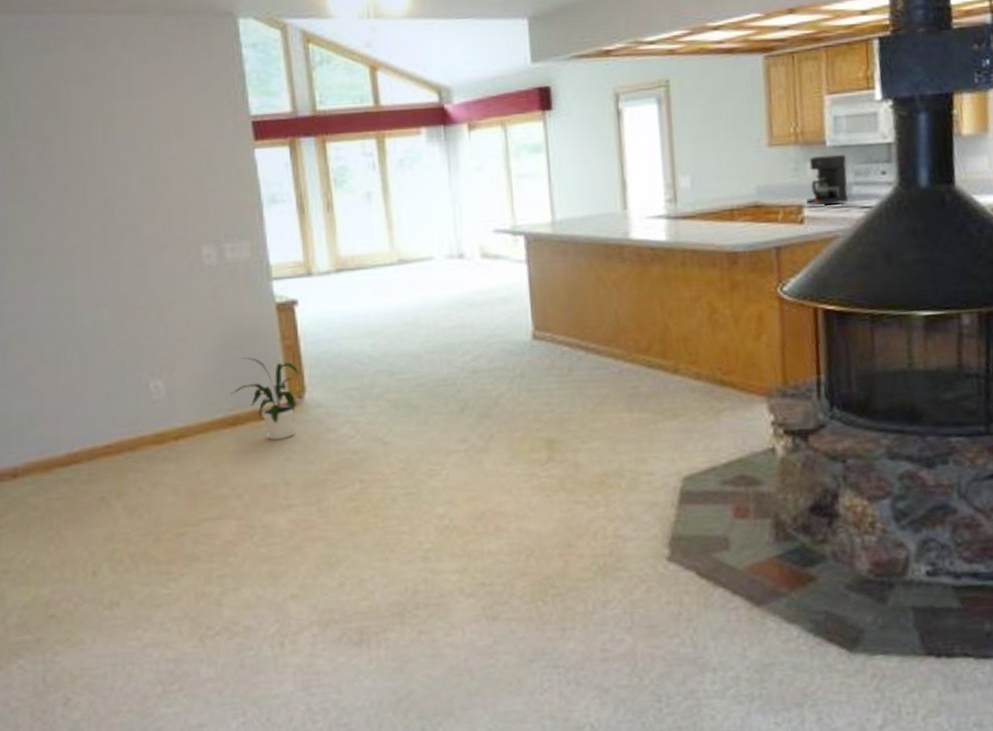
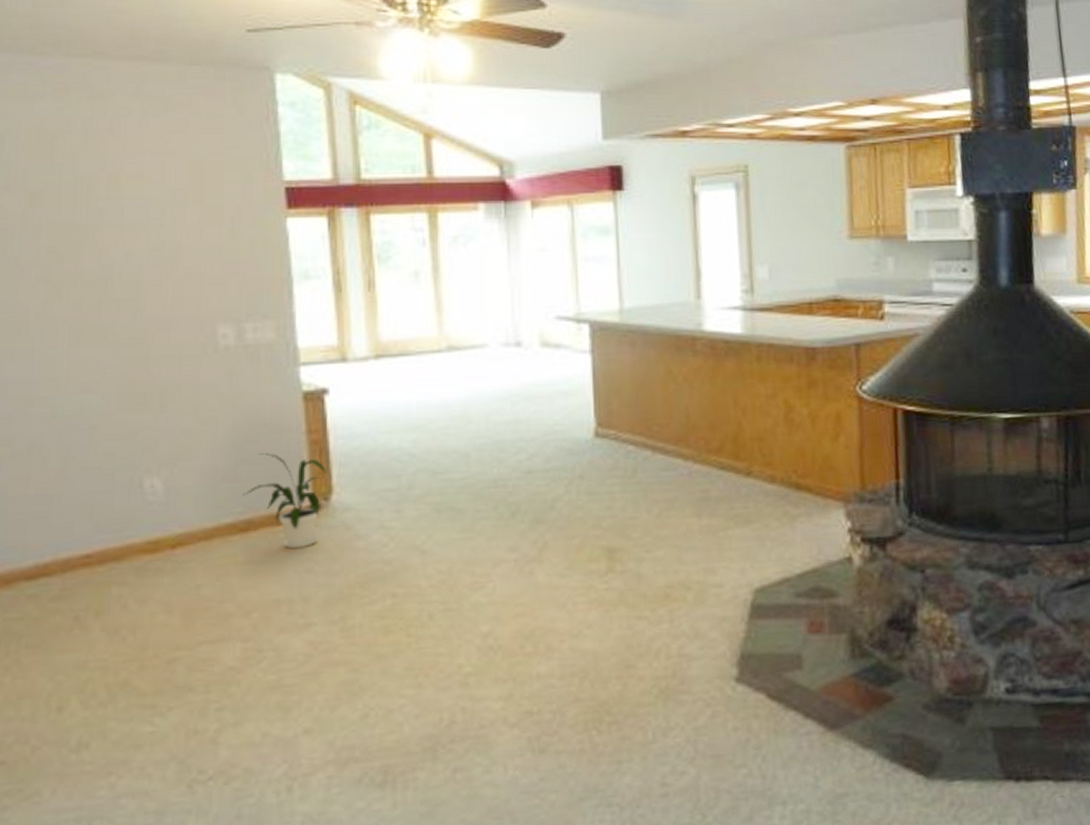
coffee maker: present [806,154,848,205] -> none [887,249,929,302]

